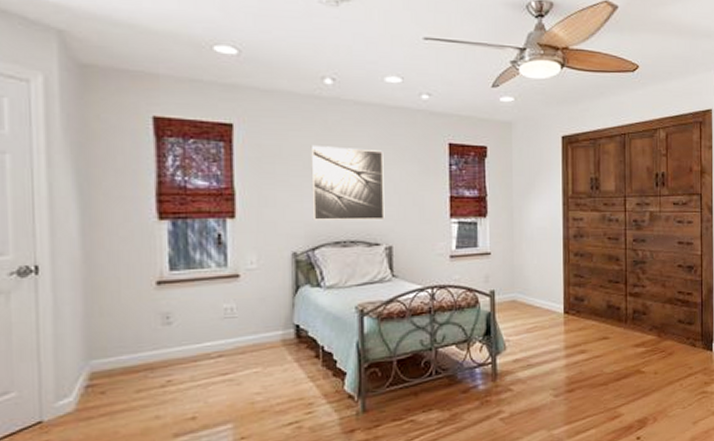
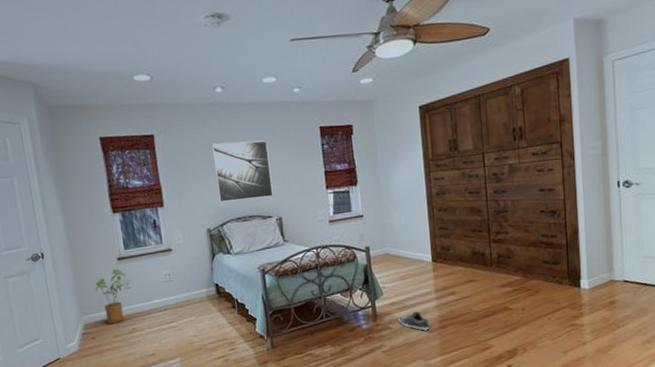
house plant: none [116,297,168,373] -> present [95,269,127,324]
shoe: none [521,371,555,395] -> present [398,311,429,331]

